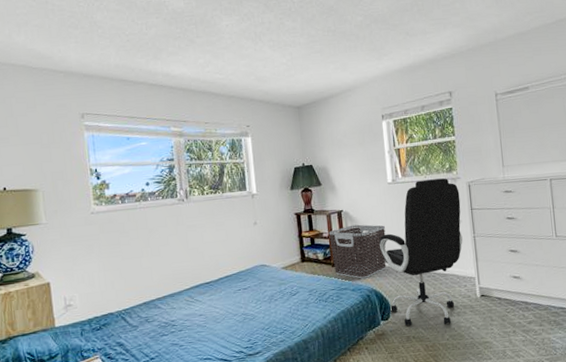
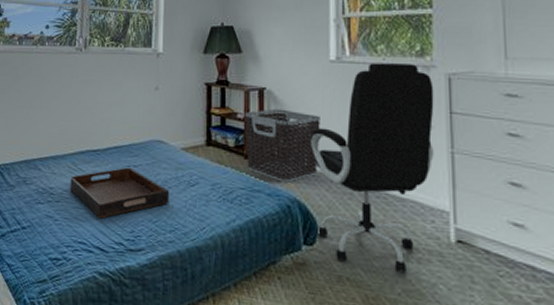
serving tray: none [189,290,277,336] -> present [70,167,170,219]

